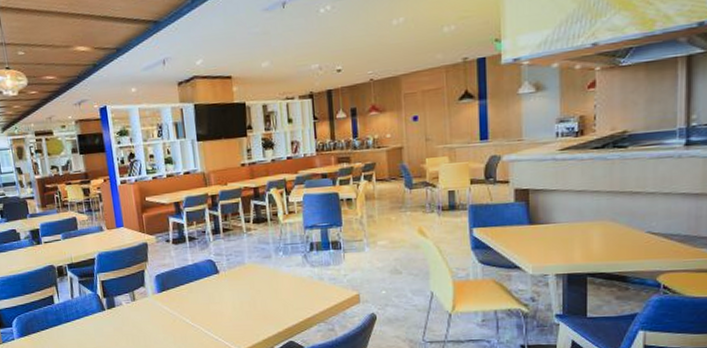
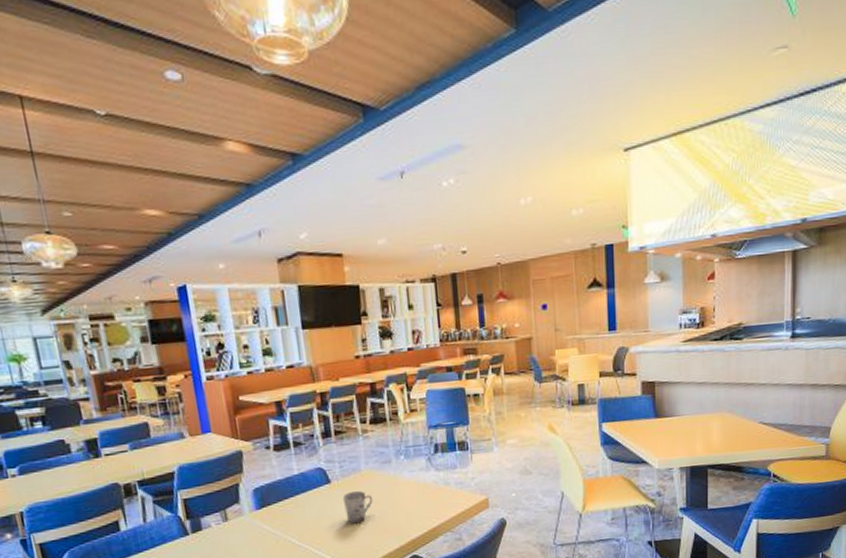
cup: none [228,281,255,310] -> present [342,490,373,524]

